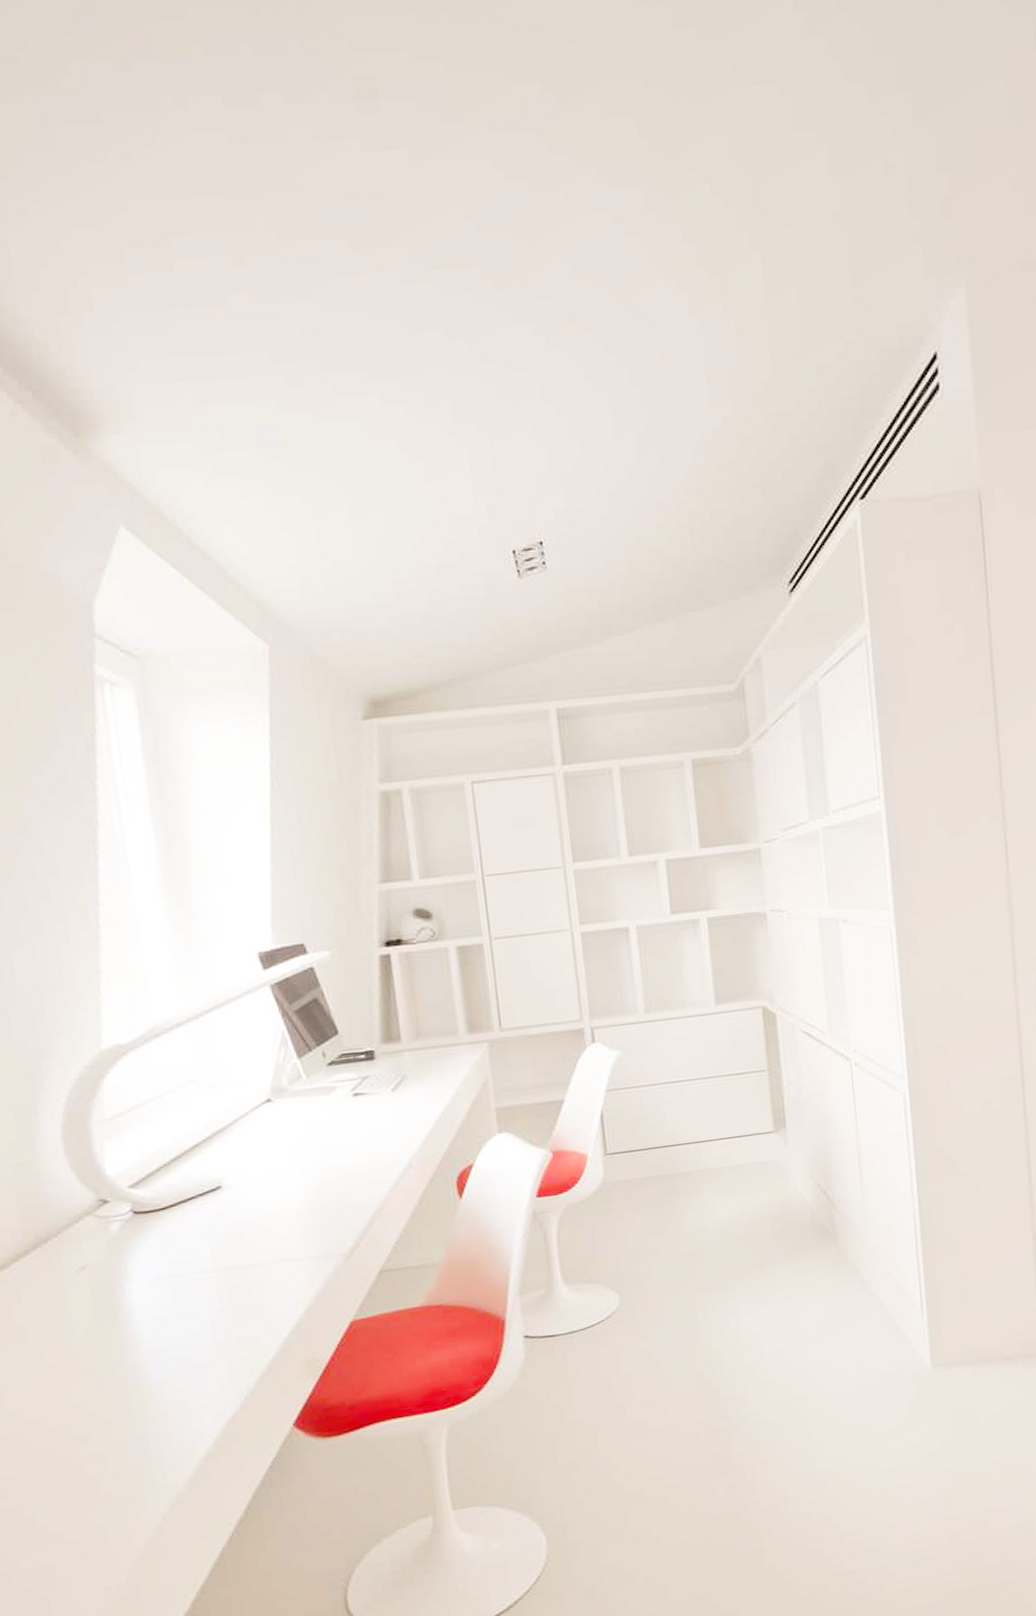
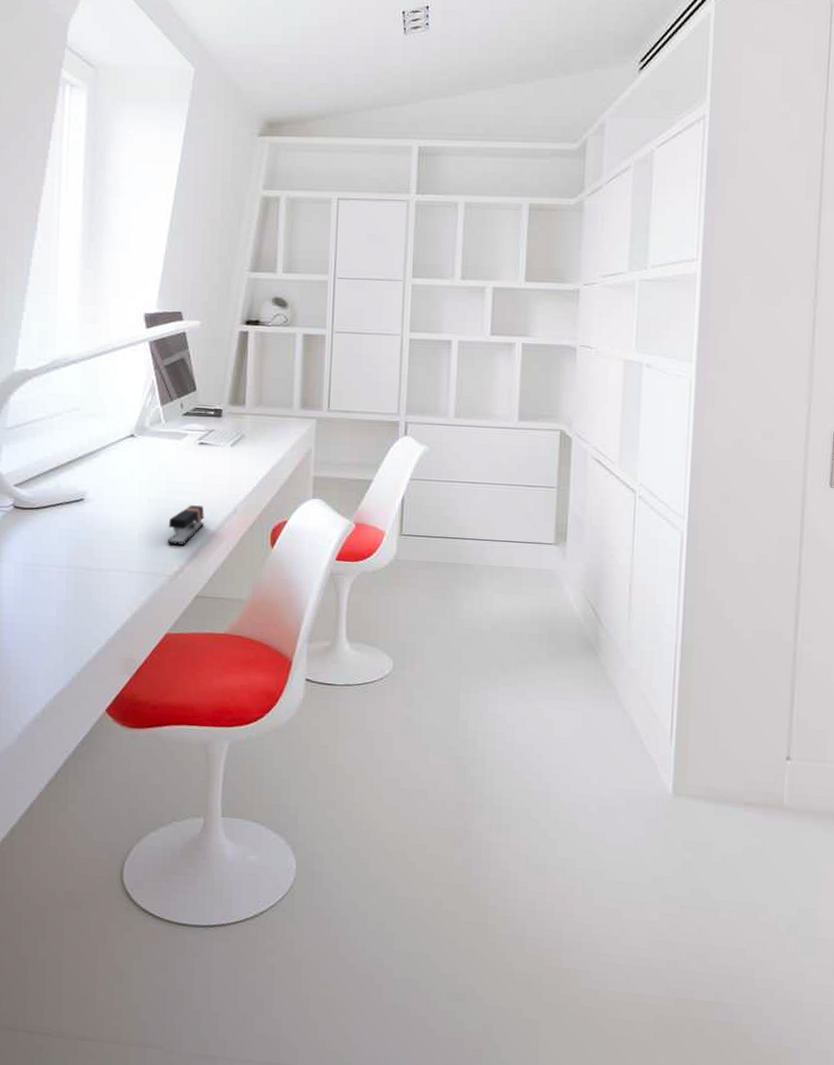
stapler: none [332,1165,375,1219] -> present [167,504,204,545]

